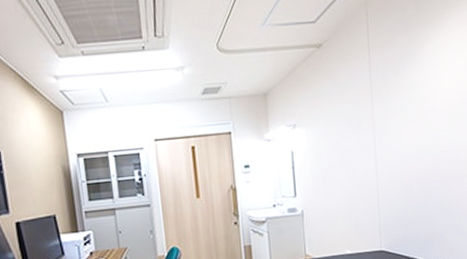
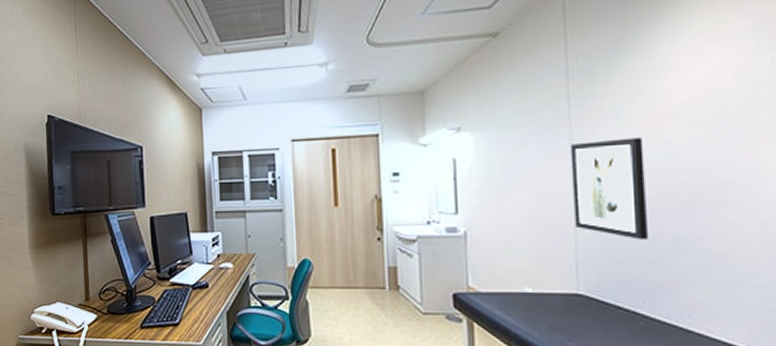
wall art: none [374,129,425,206] -> present [570,137,649,240]

